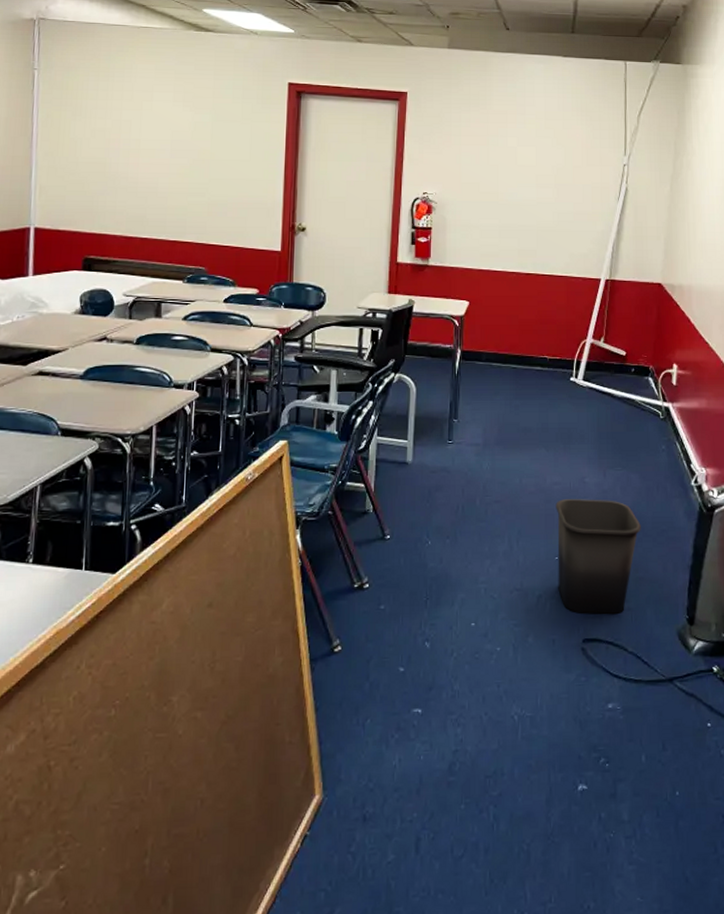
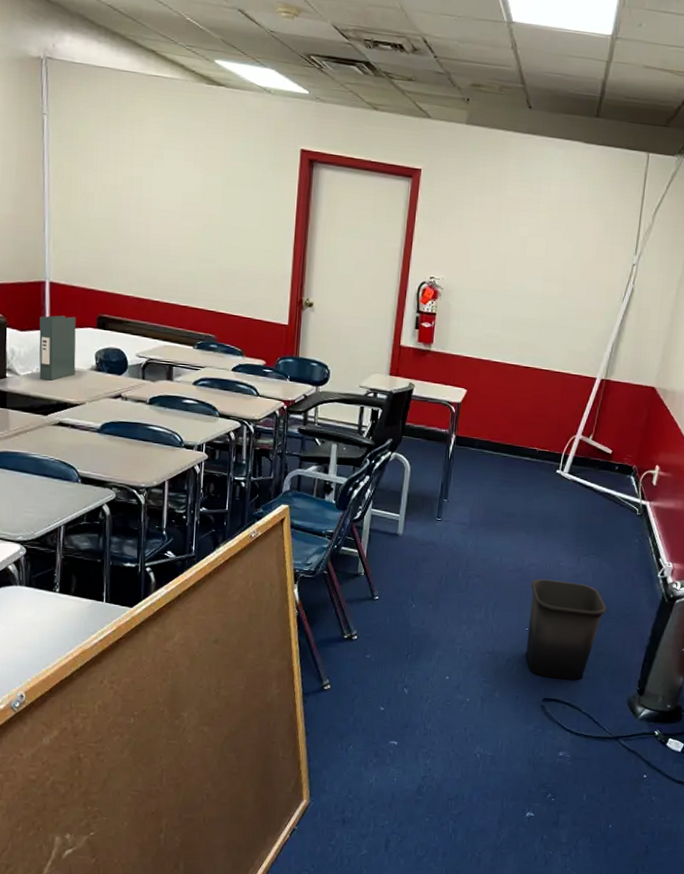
binder: none [19,260,61,328] -> present [39,315,76,381]

